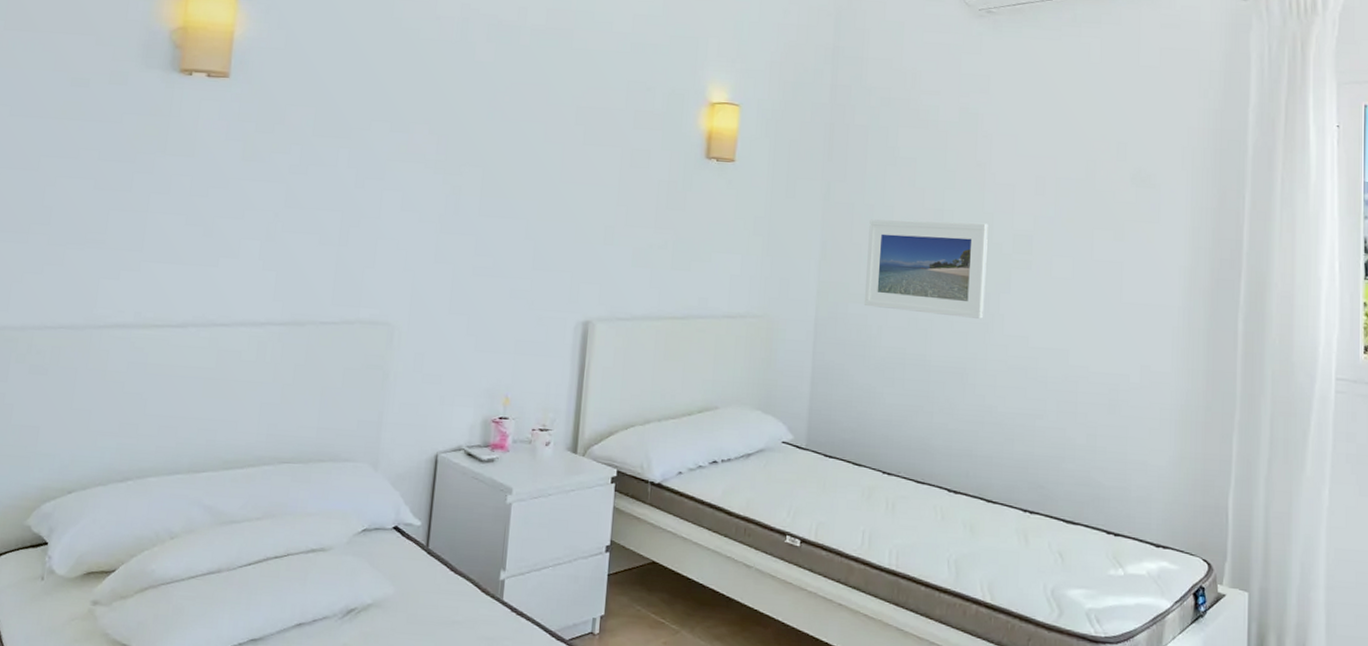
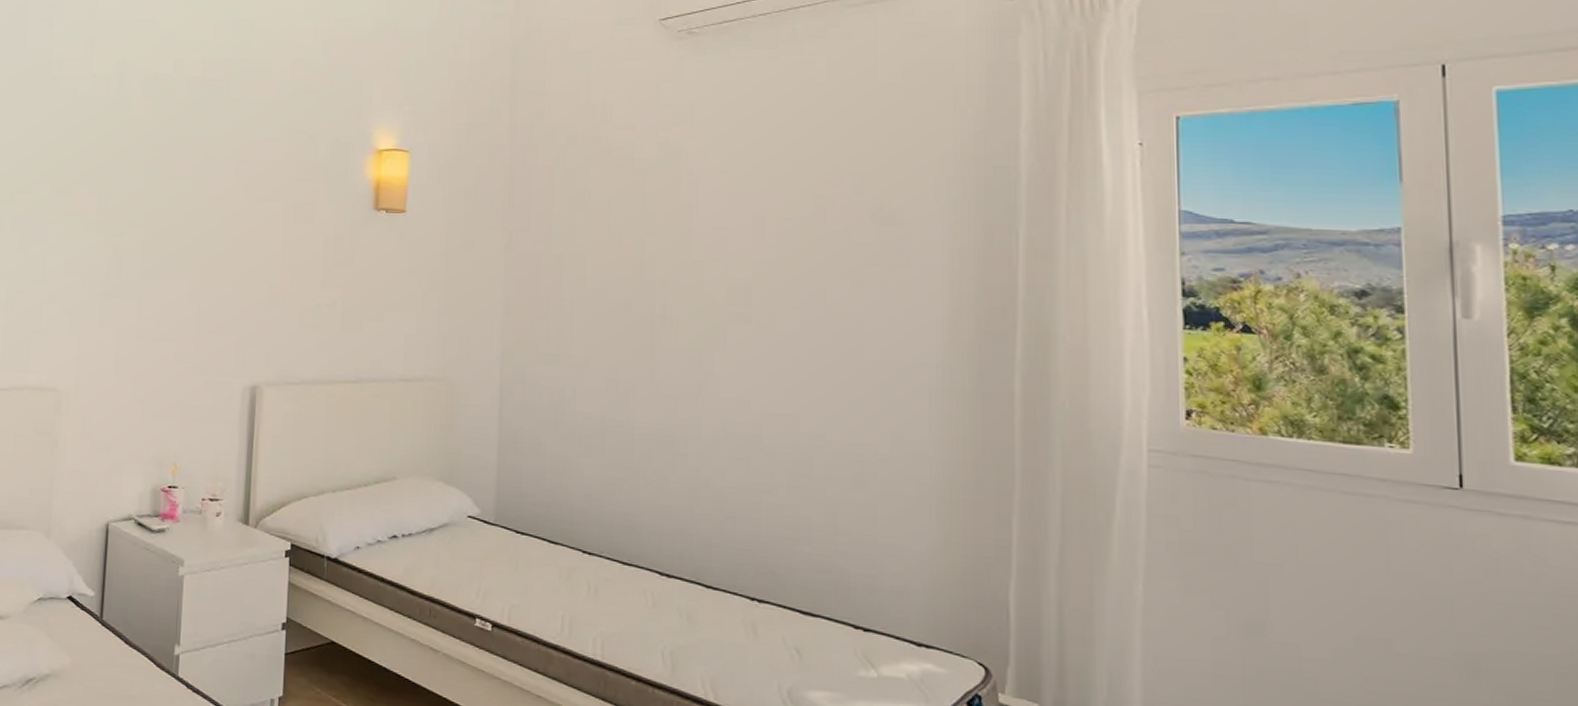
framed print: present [863,219,988,319] -> none [554,270,697,380]

